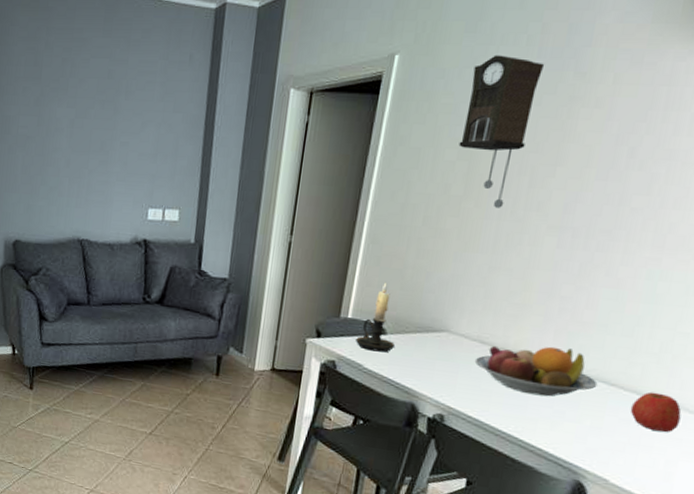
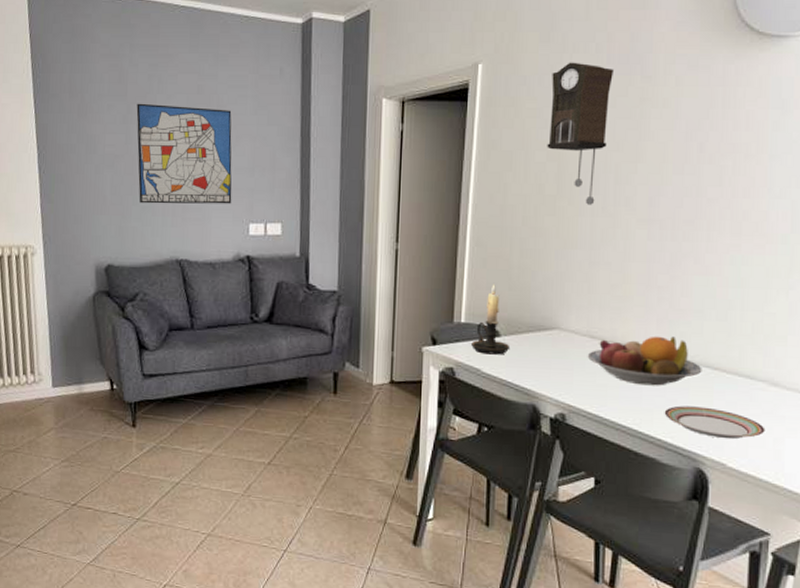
wall art: none [47,86,139,189] -> present [136,103,232,204]
plate: none [549,418,658,457] -> present [664,405,765,439]
apple: present [630,392,682,432] -> none [735,372,780,410]

